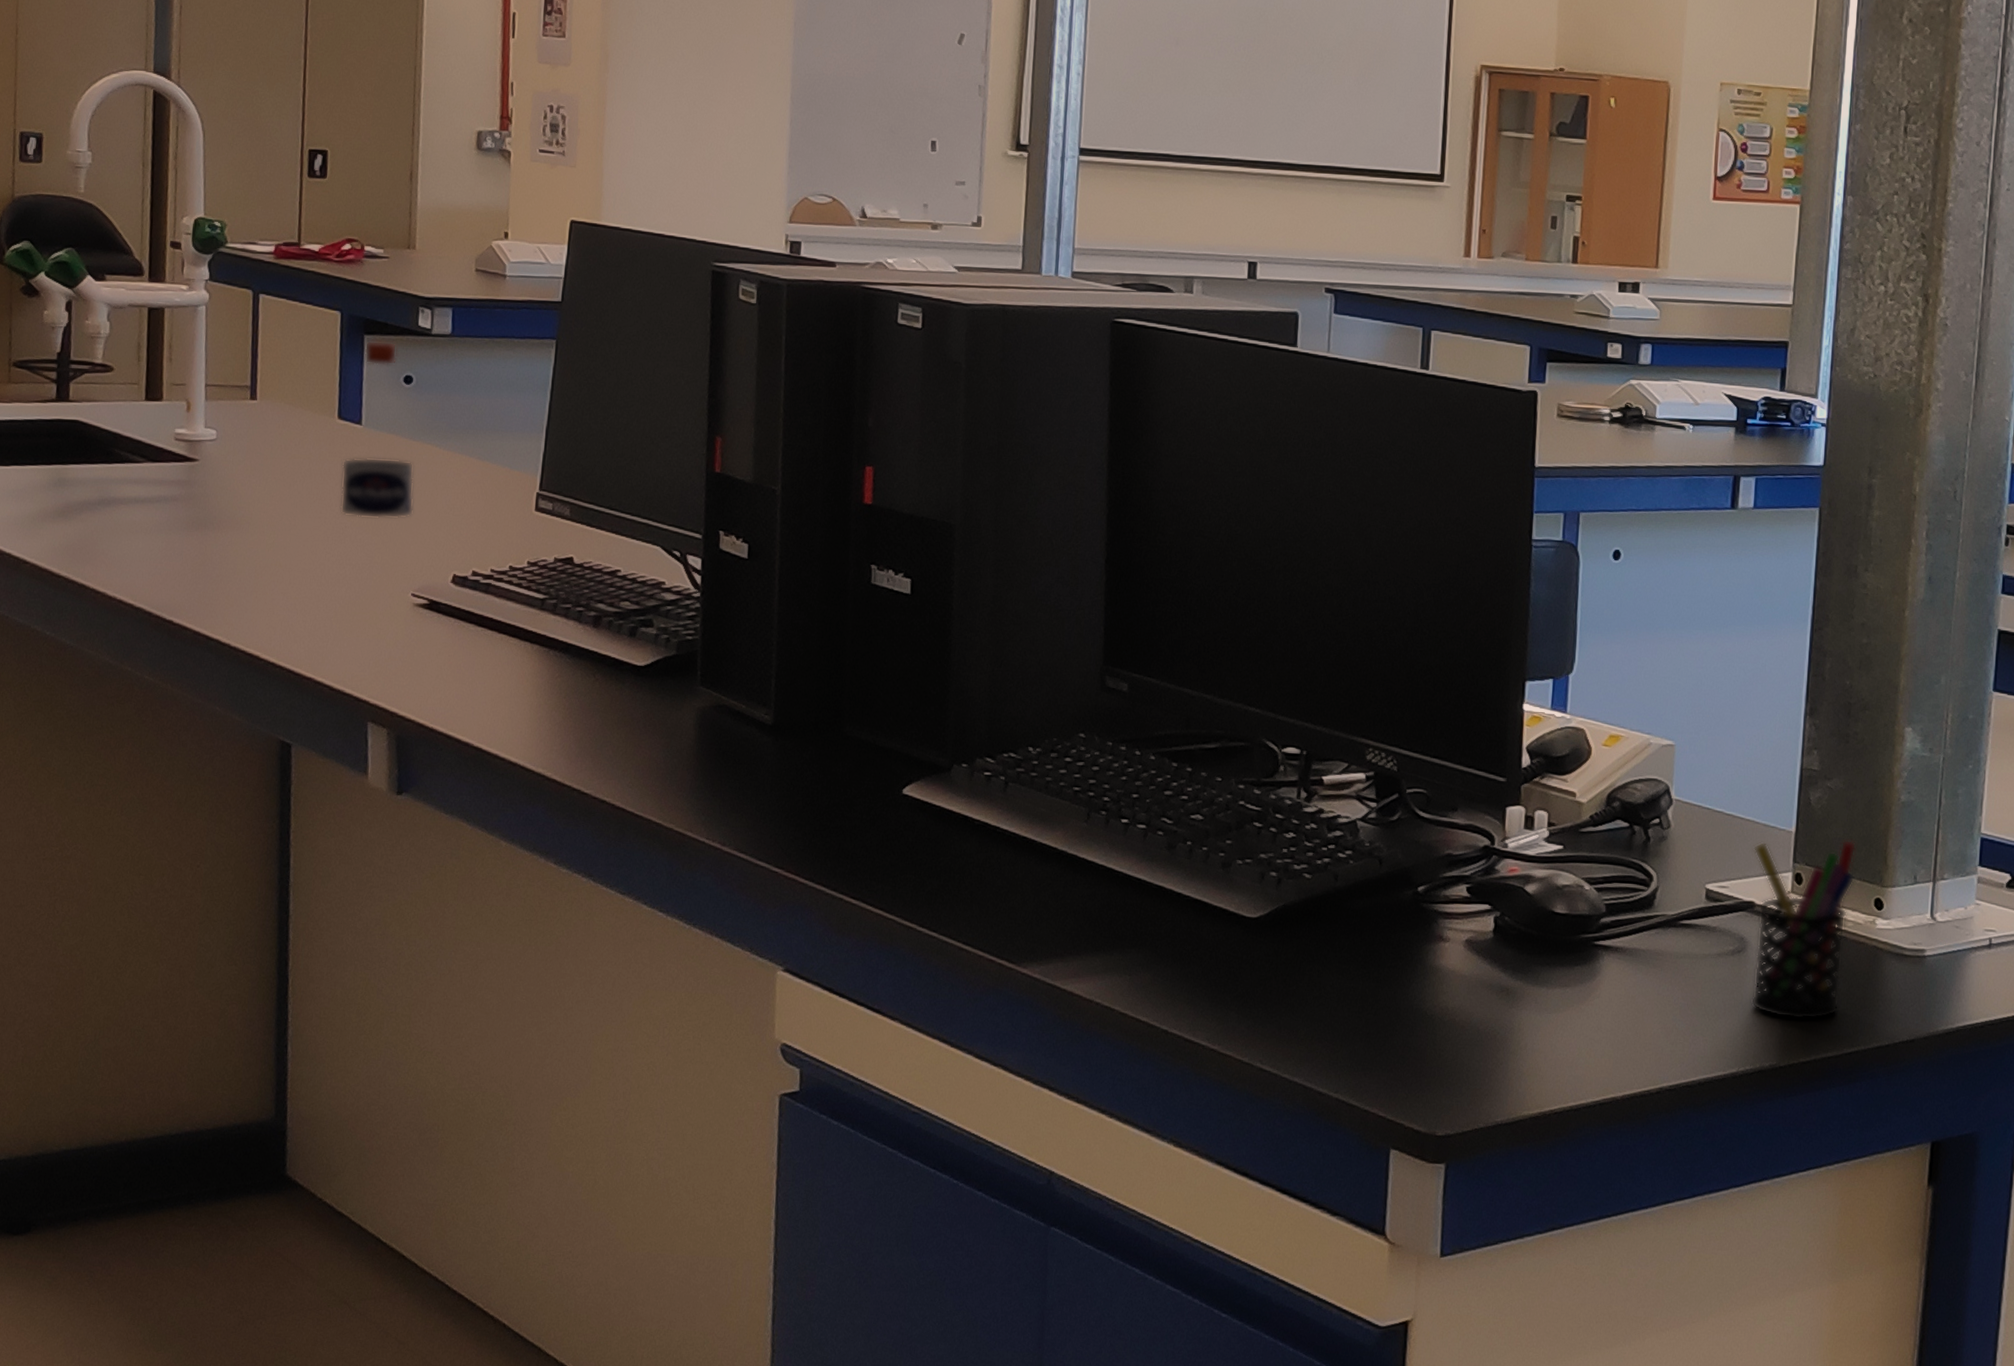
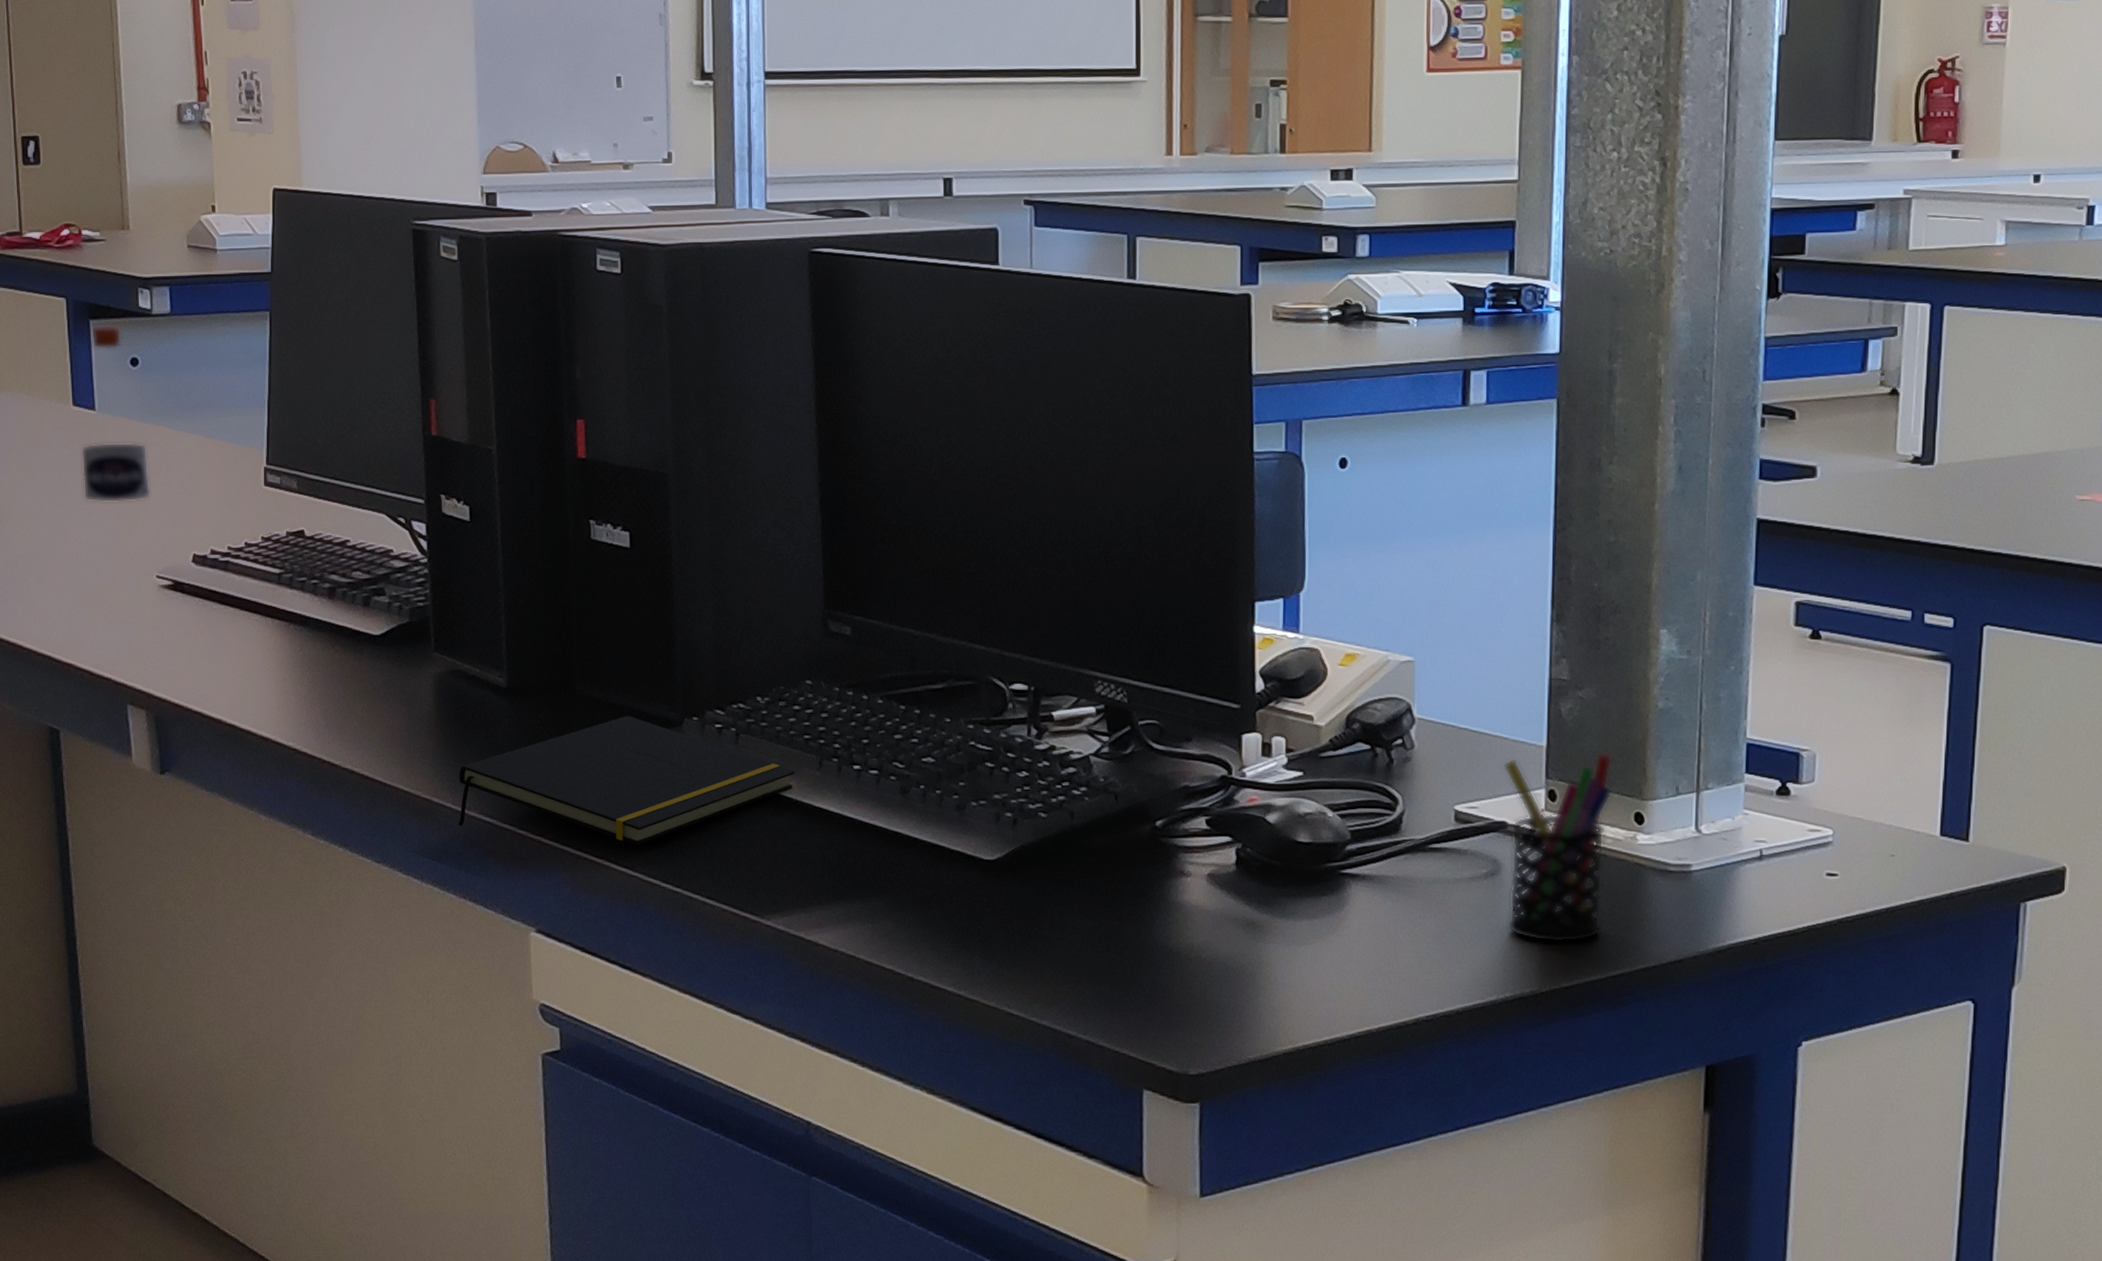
notepad: none [710,759,1062,888] -> present [458,715,795,845]

